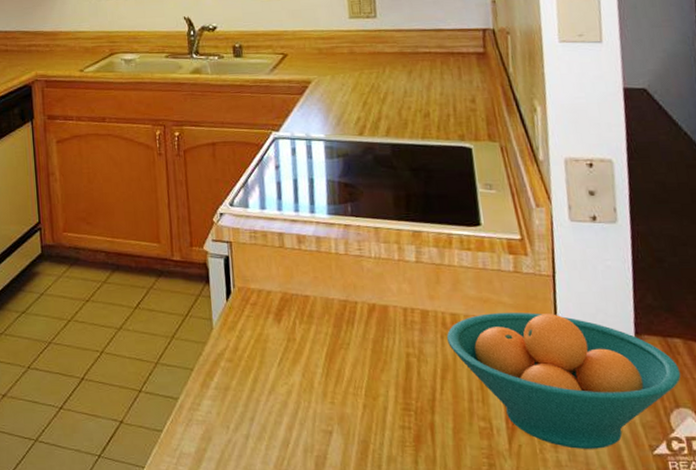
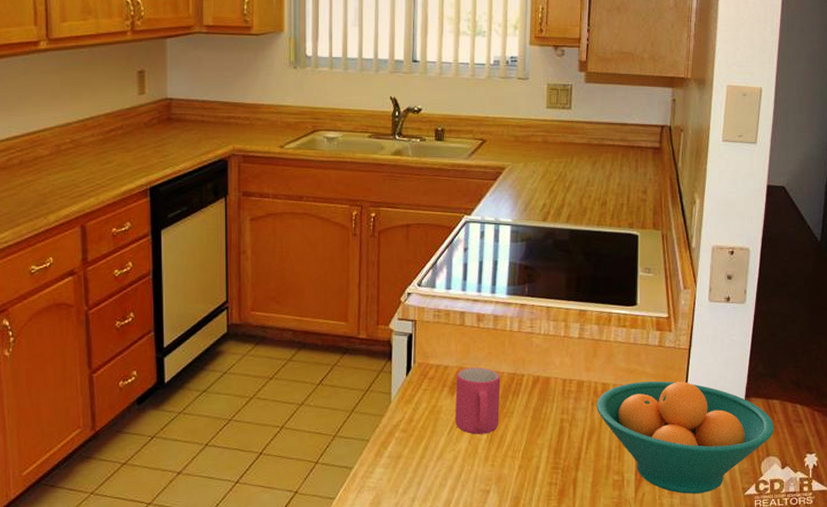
mug: none [281,293,335,367] -> present [455,367,500,435]

